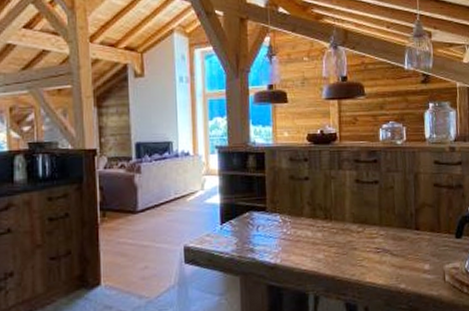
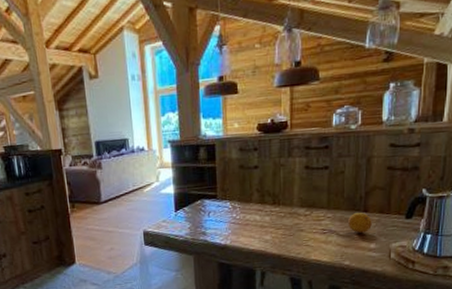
fruit: none [400,231,424,253] -> present [347,213,372,233]

